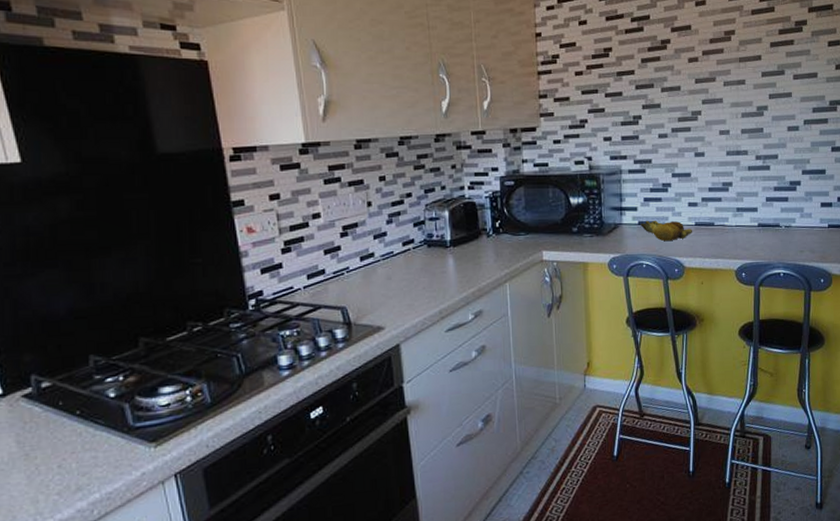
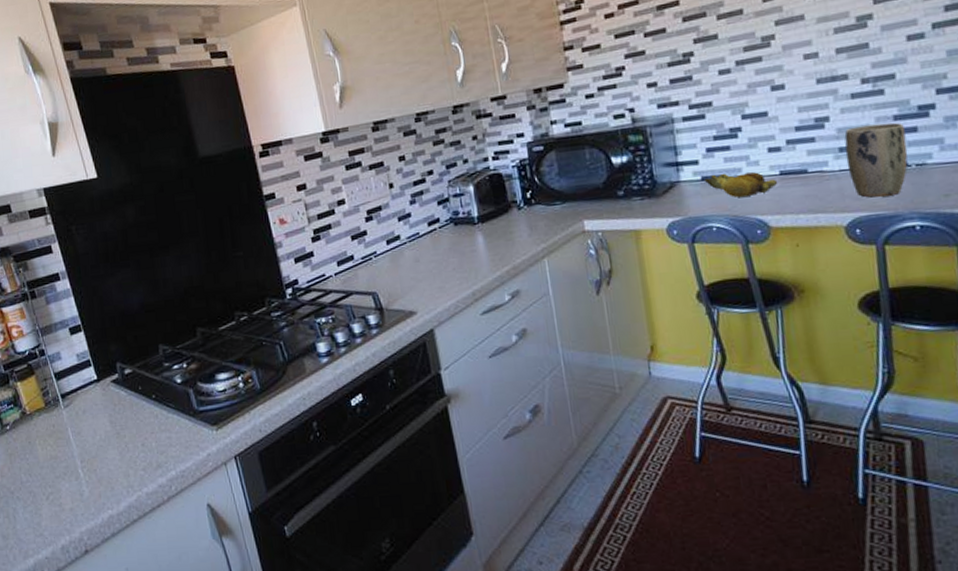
plant pot: none [740,192,781,249] -> present [844,122,908,198]

